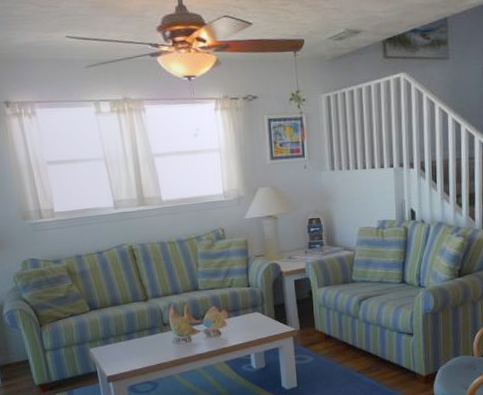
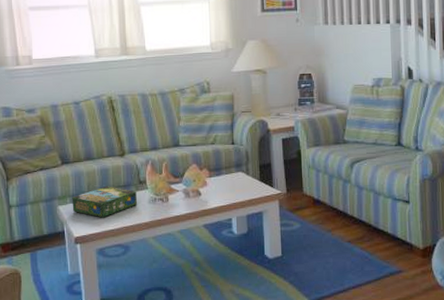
board game: none [102,329,163,358] -> present [72,186,138,218]

